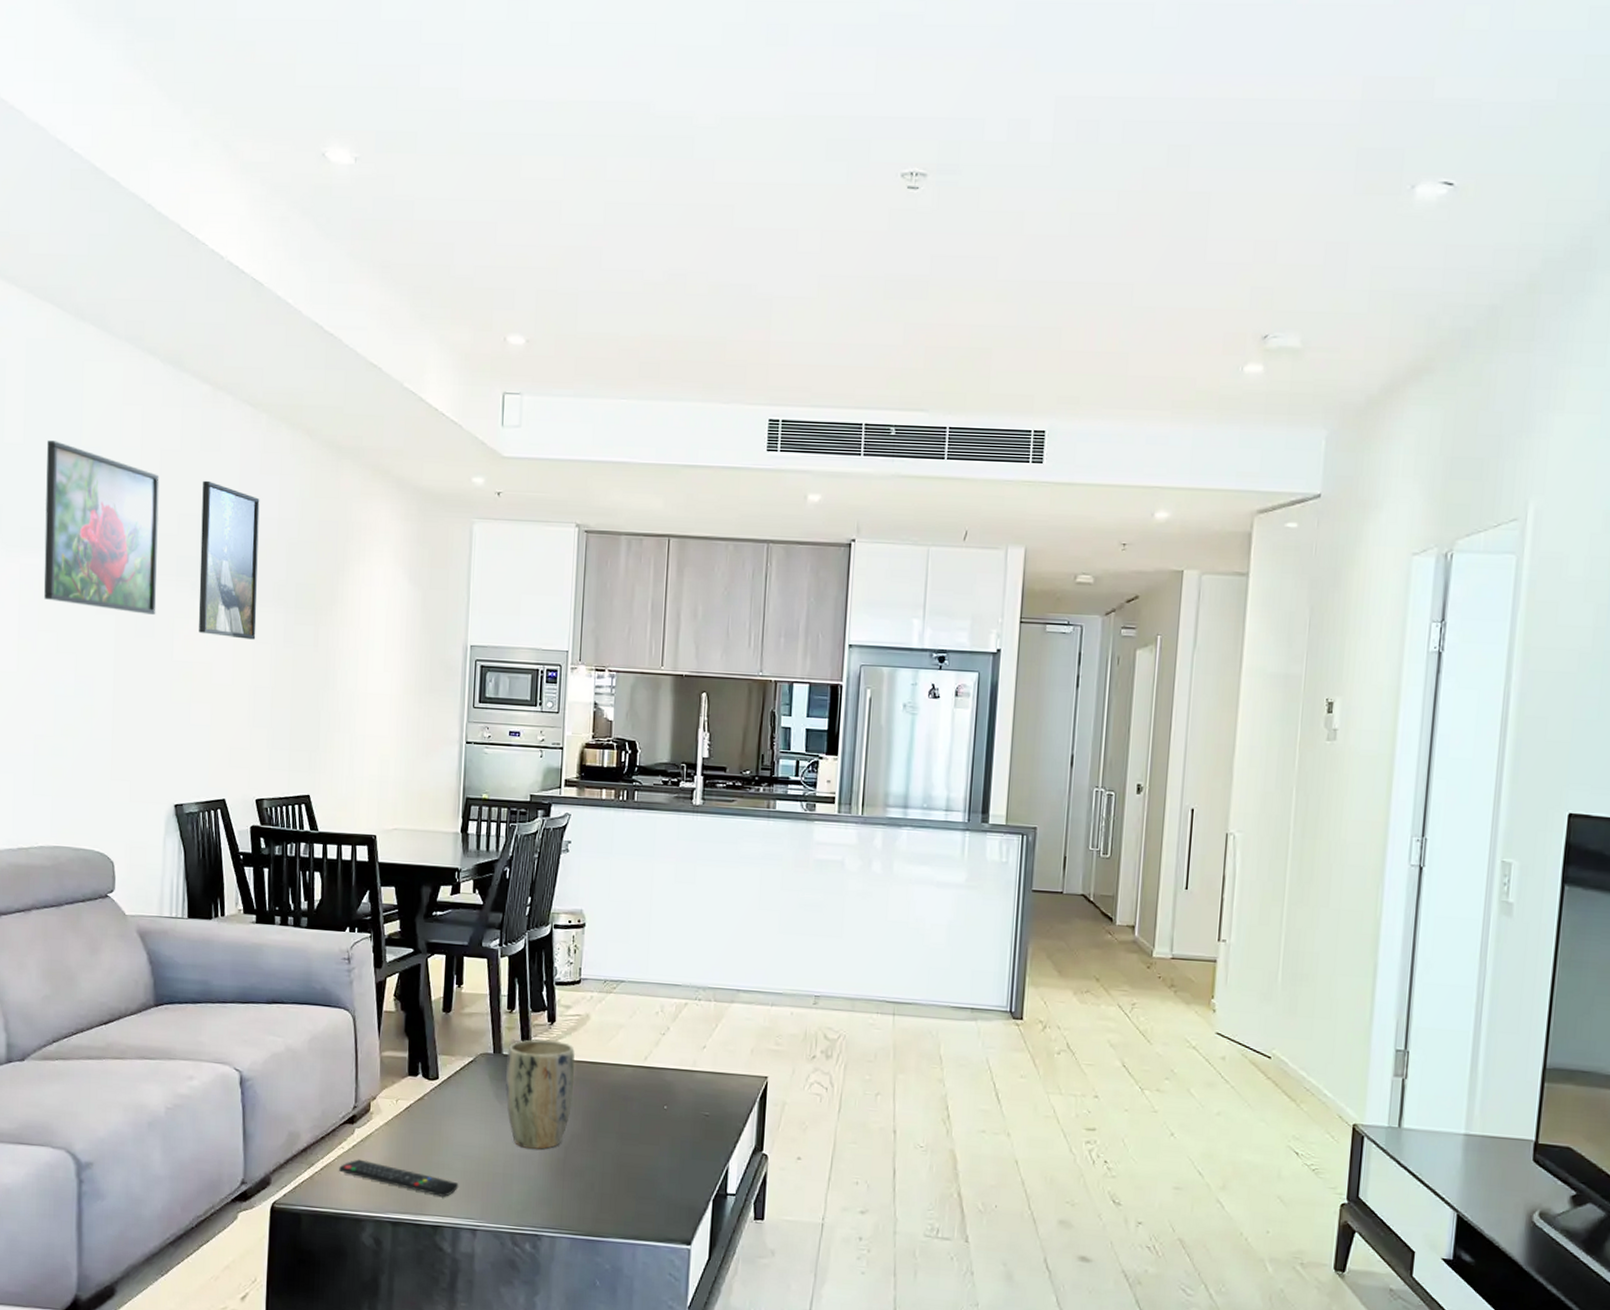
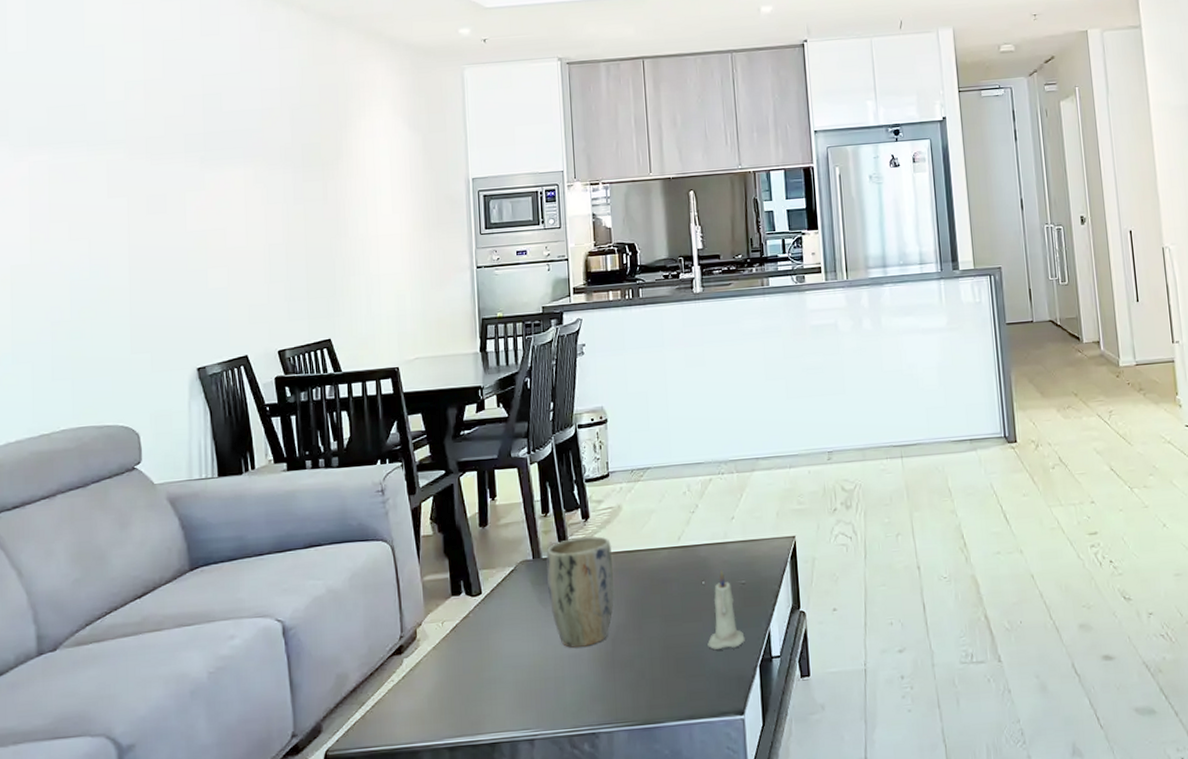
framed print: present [44,440,160,615] -> none [50,45,167,193]
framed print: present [198,480,260,640] -> none [205,62,267,203]
remote control: present [339,1159,459,1197] -> none [391,689,512,712]
candle: none [662,1097,702,1178] -> present [707,569,745,649]

